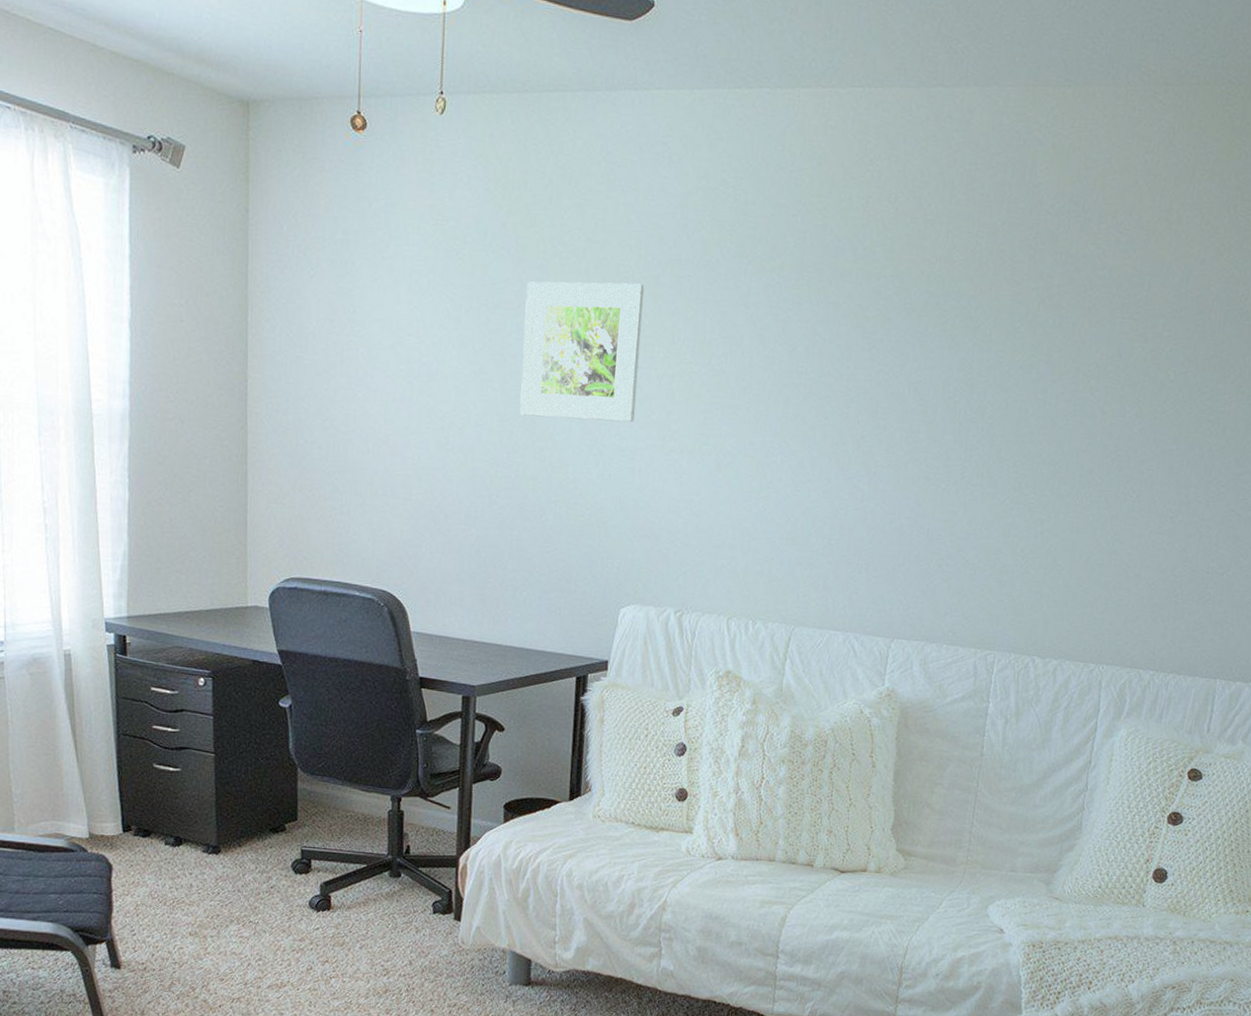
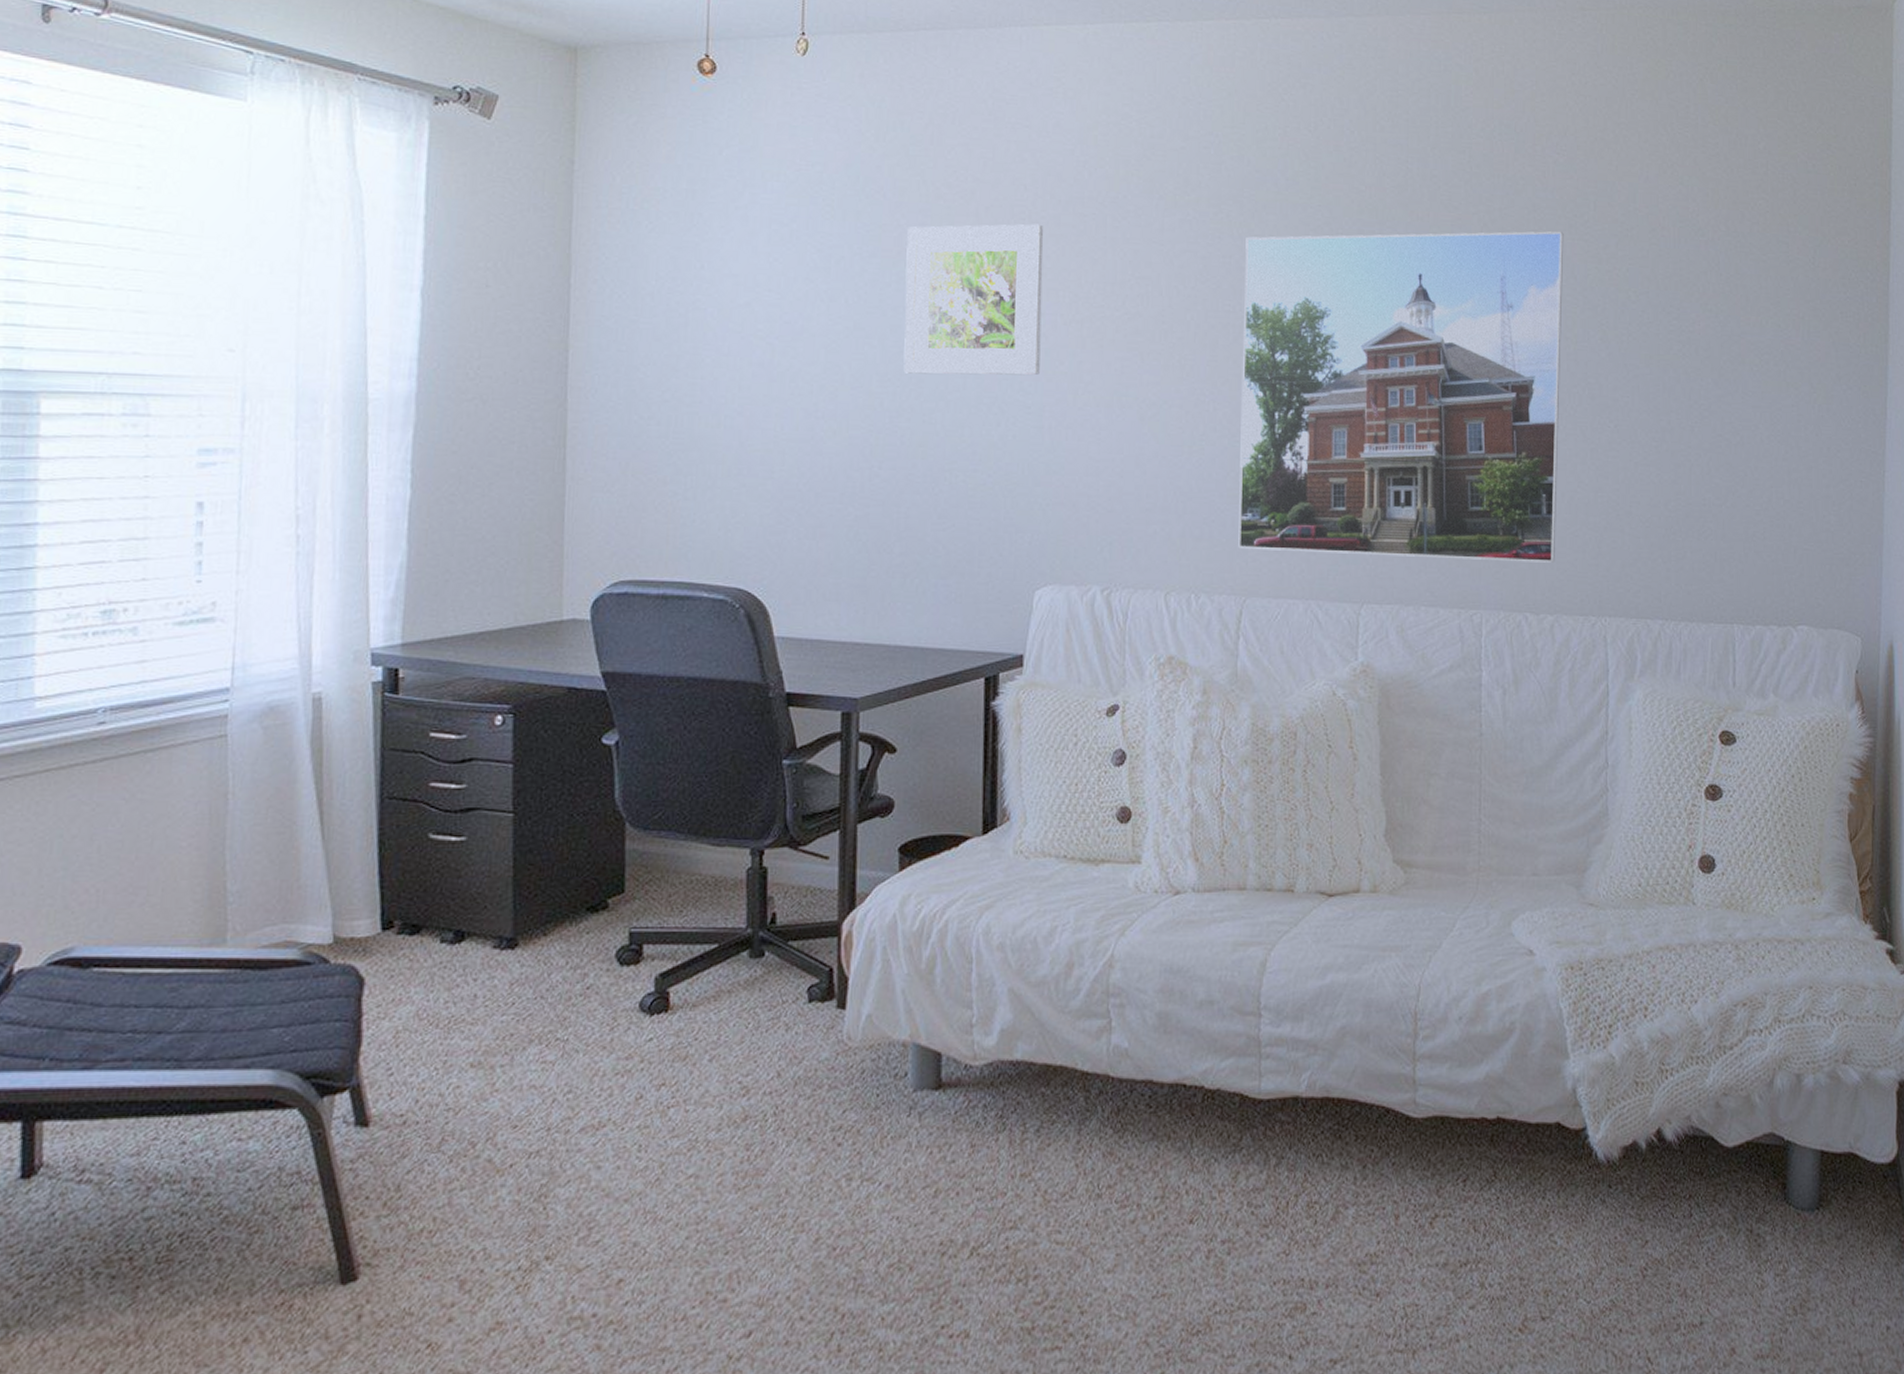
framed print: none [792,303,1116,615] -> present [1238,231,1564,563]

